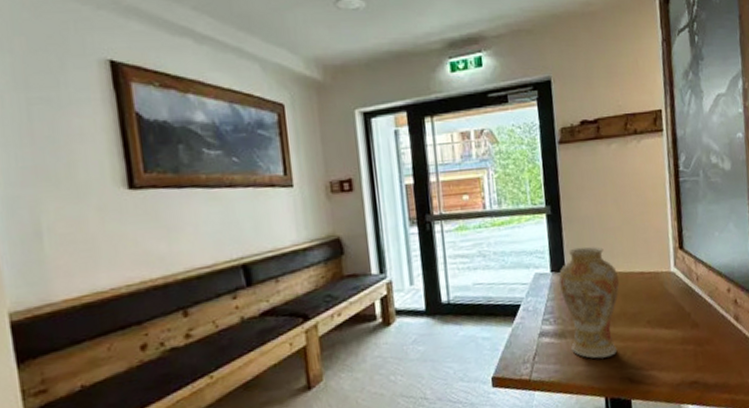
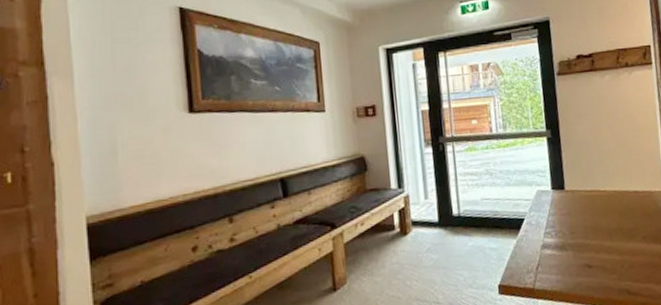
vase: present [558,246,620,359] -> none [558,167,616,271]

